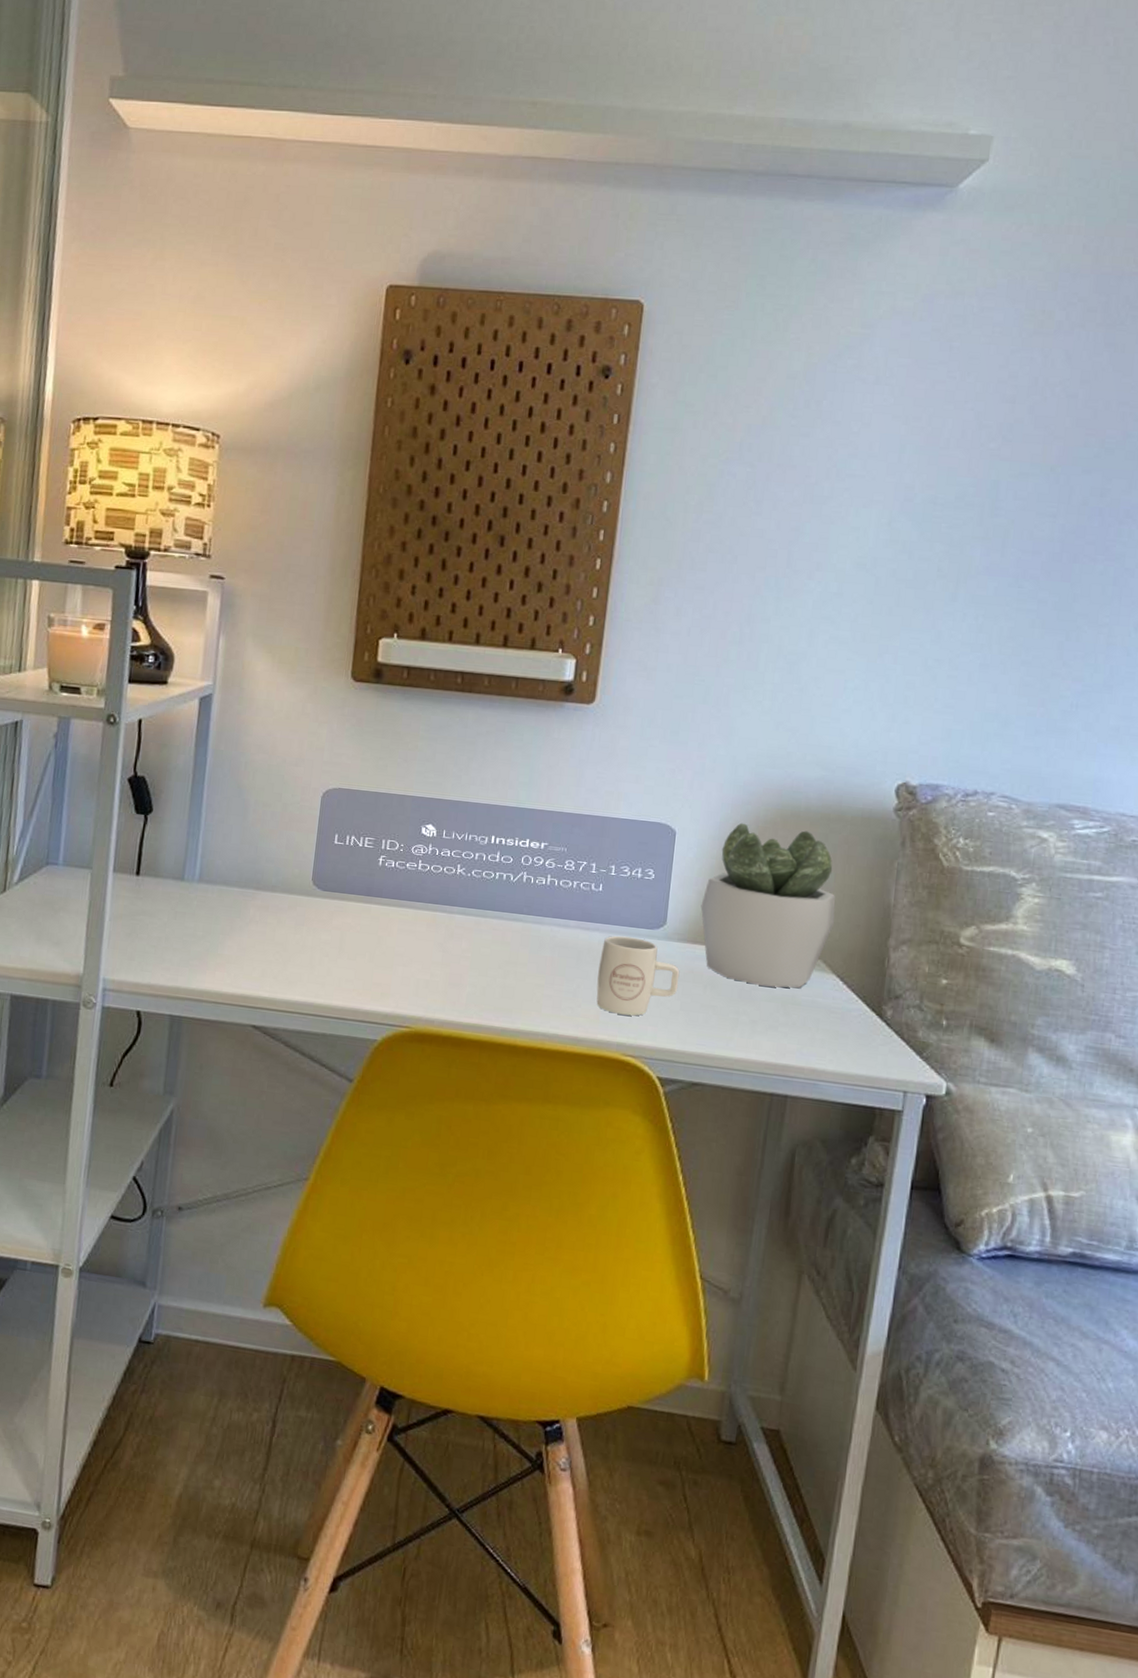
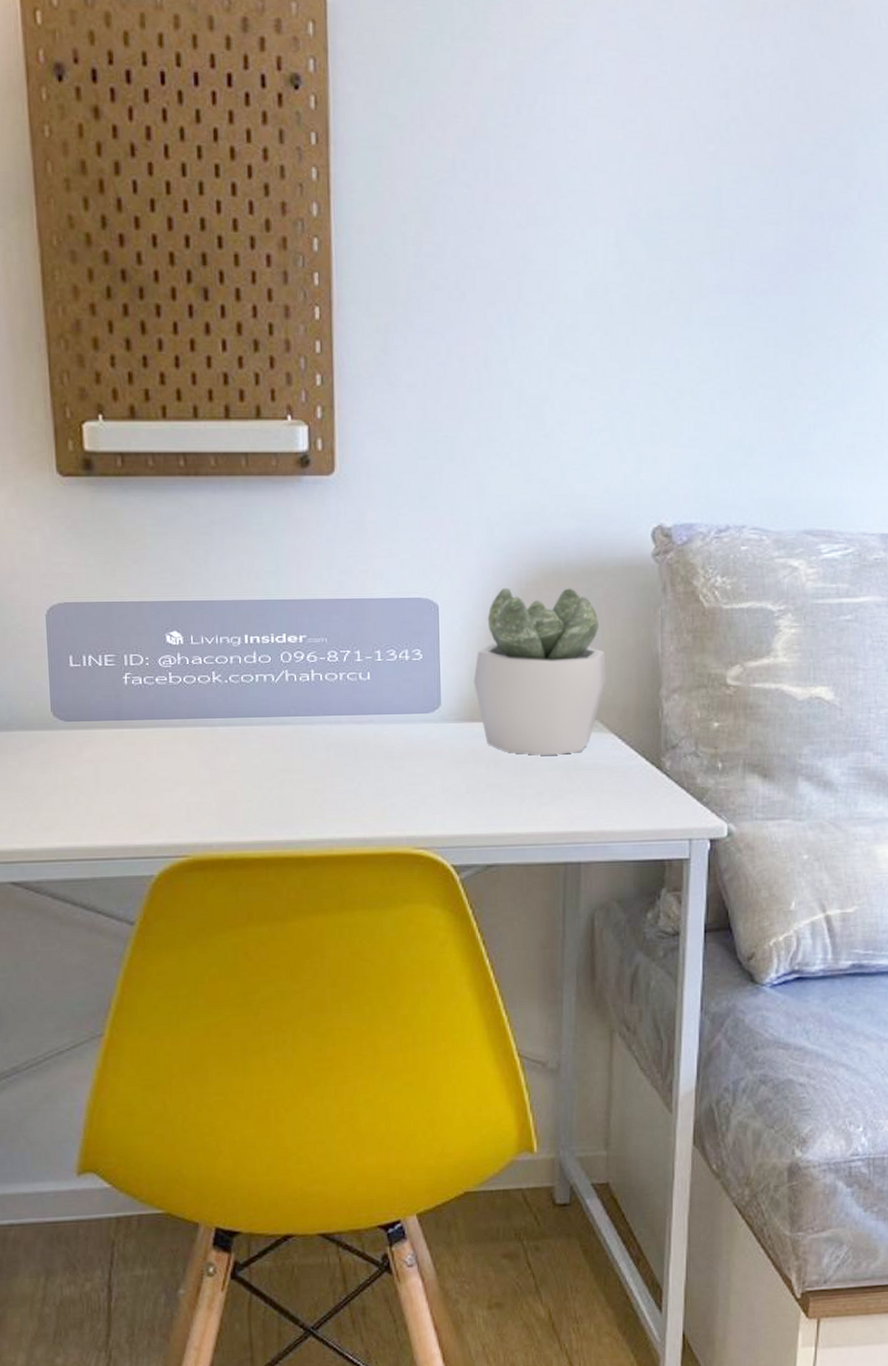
mug: present [596,935,680,1016] -> none [378,724,461,807]

